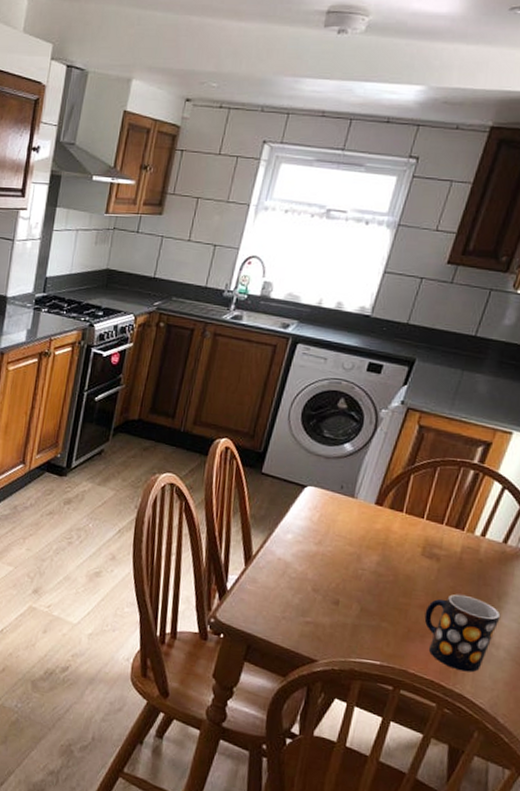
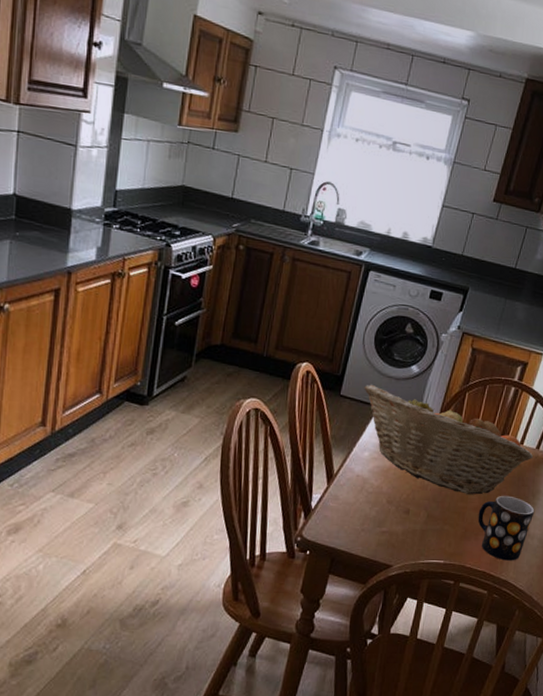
fruit basket: none [288,462,499,591] -> present [364,384,534,495]

